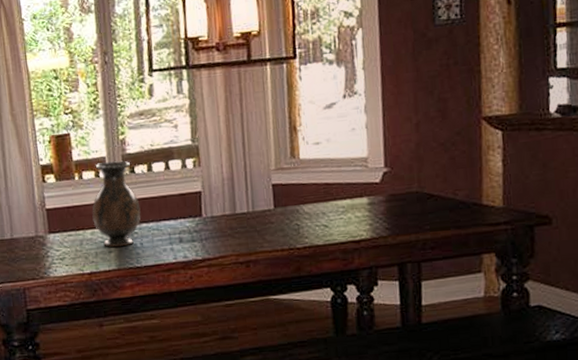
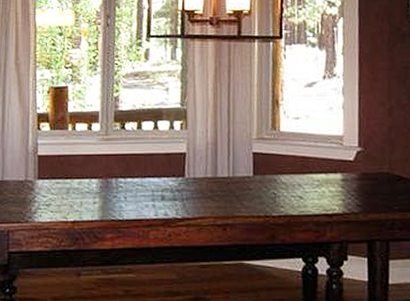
vase: present [92,161,141,247] -> none [81,116,127,199]

